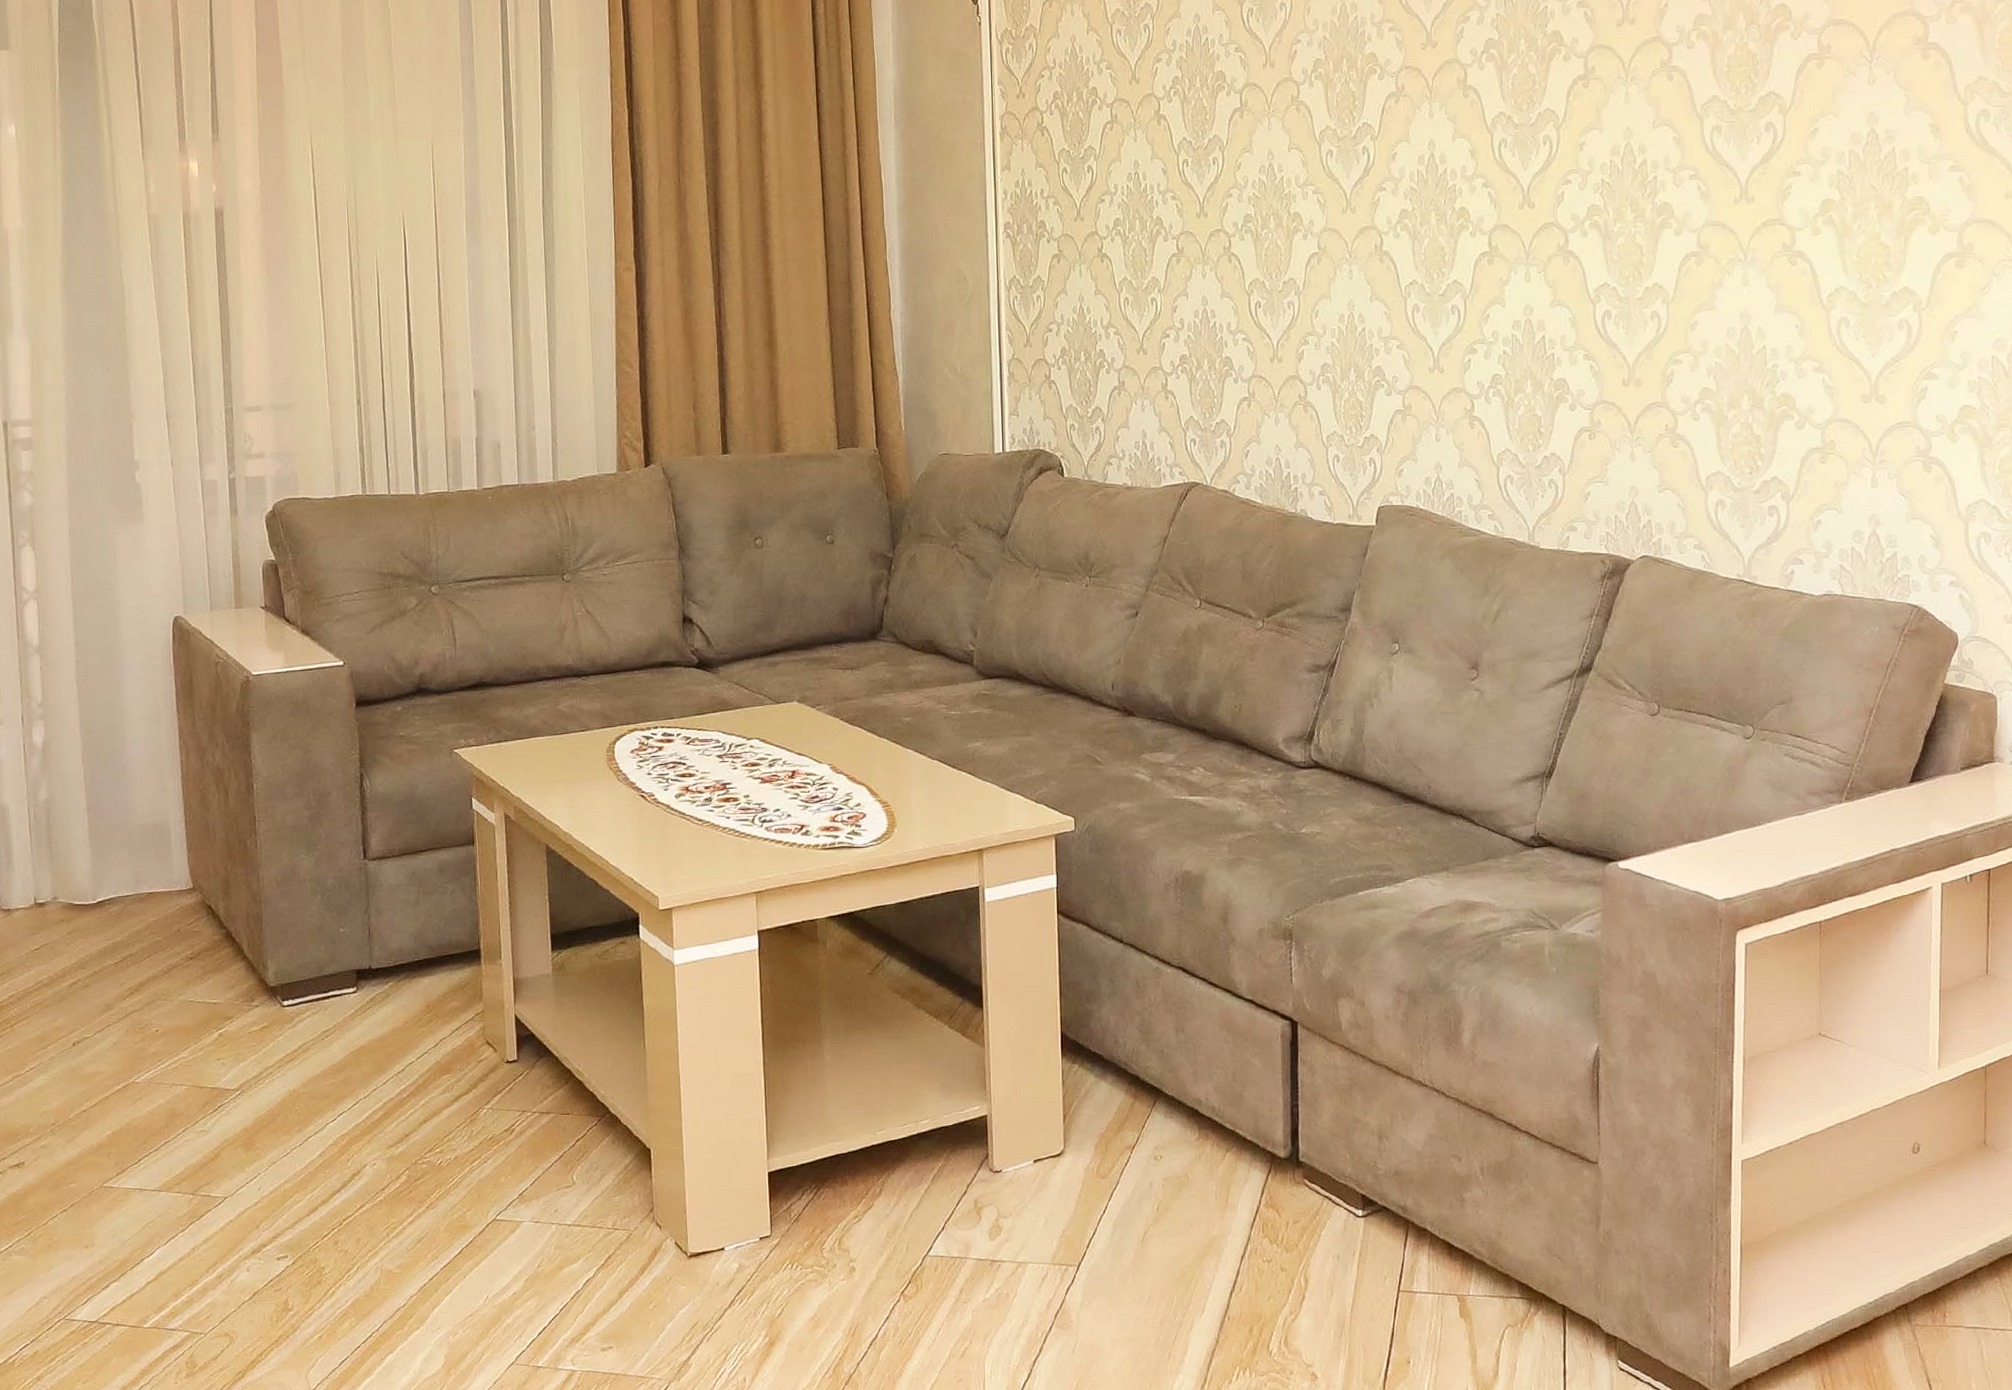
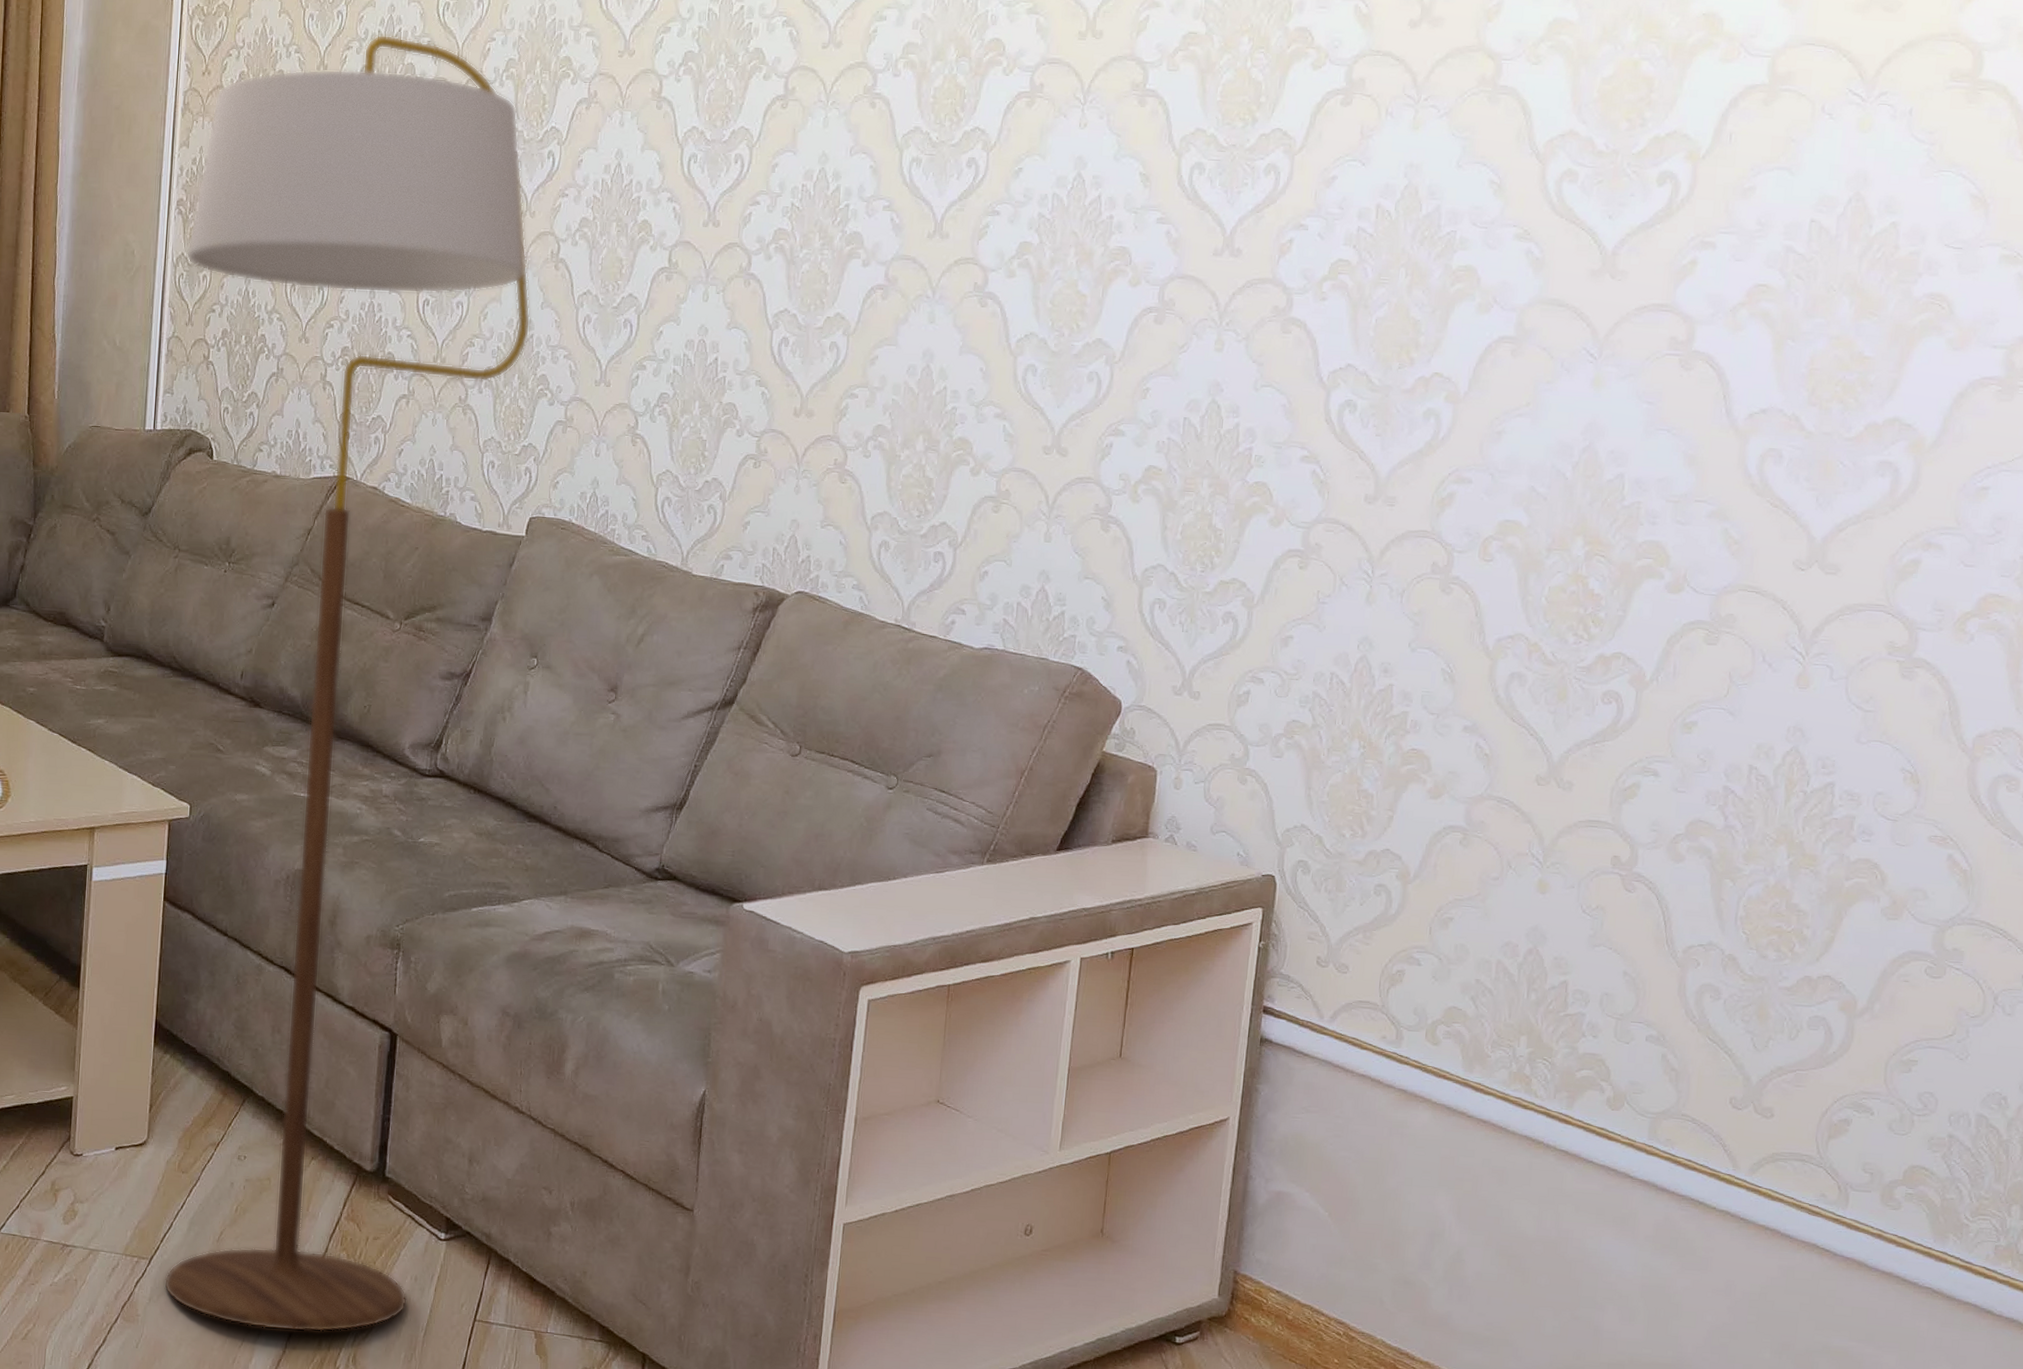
floor lamp: none [1018,44,1362,1322] -> present [163,34,531,1333]

